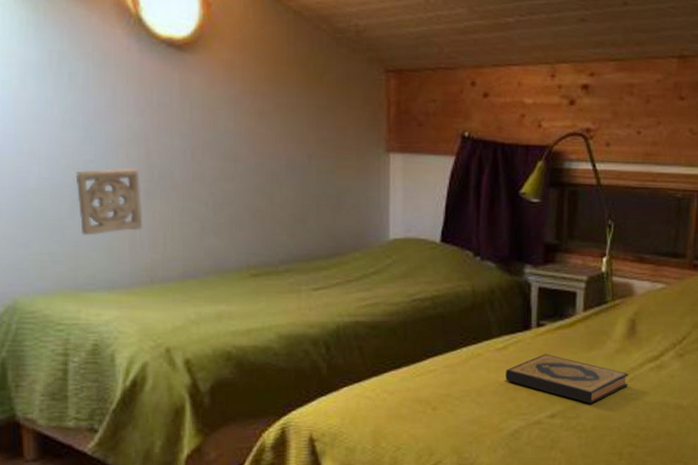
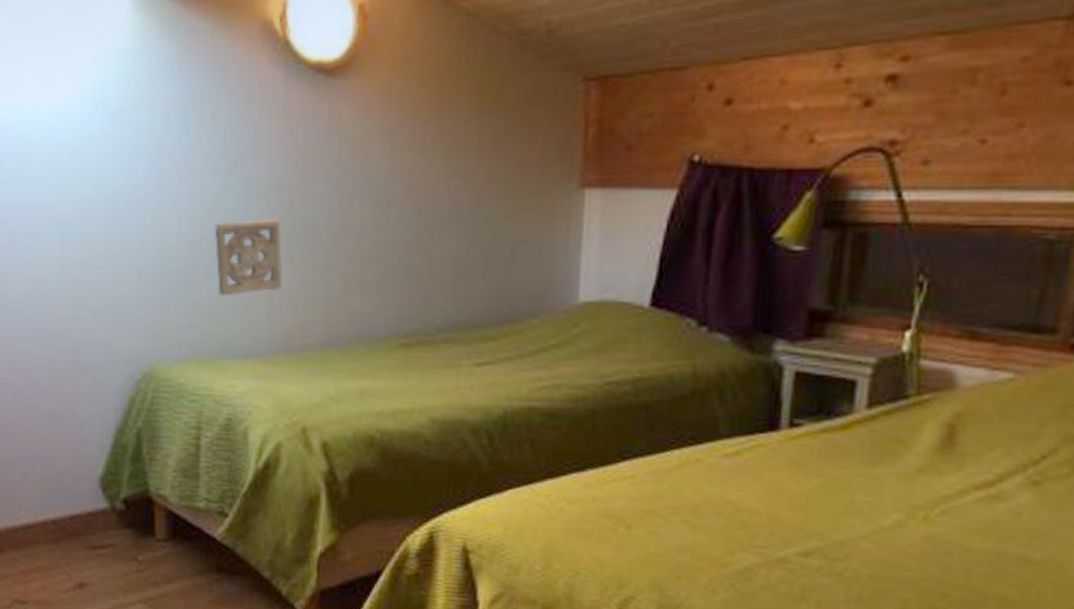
hardback book: present [505,354,629,404] -> none [735,466,938,543]

